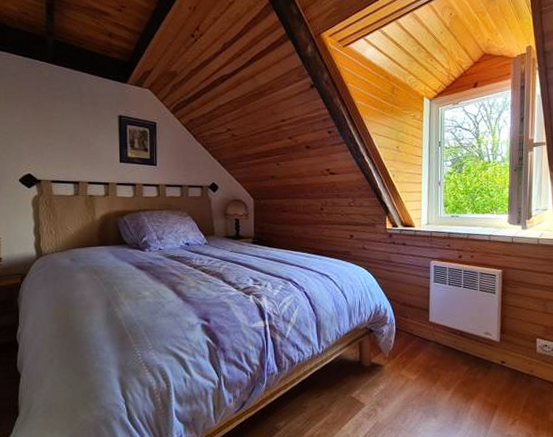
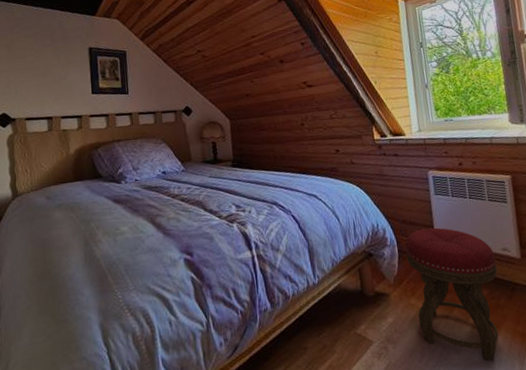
stool: none [402,311,479,424] -> present [405,227,499,361]

